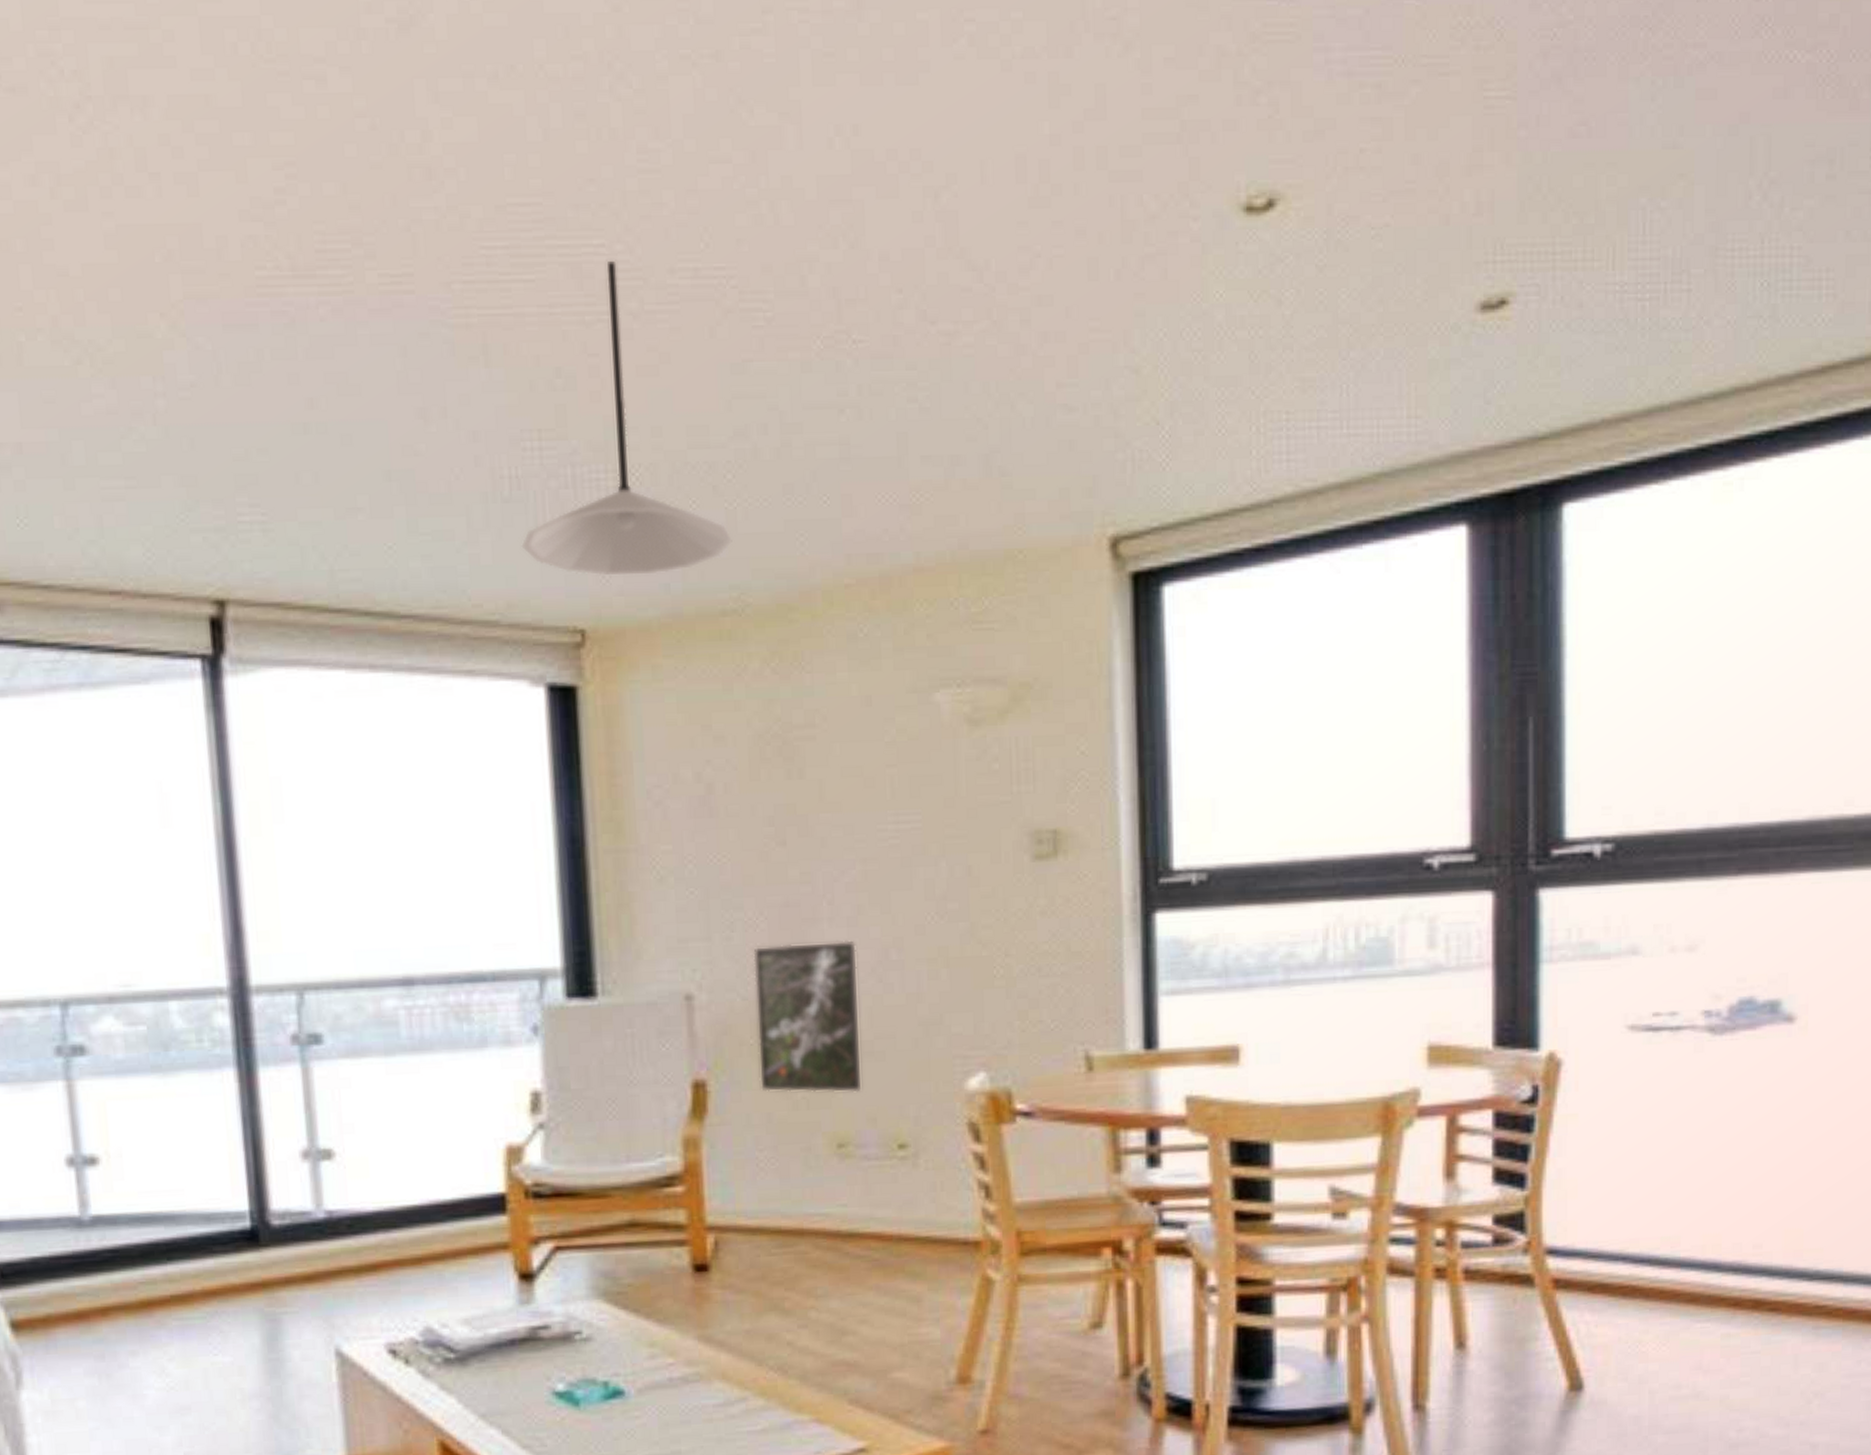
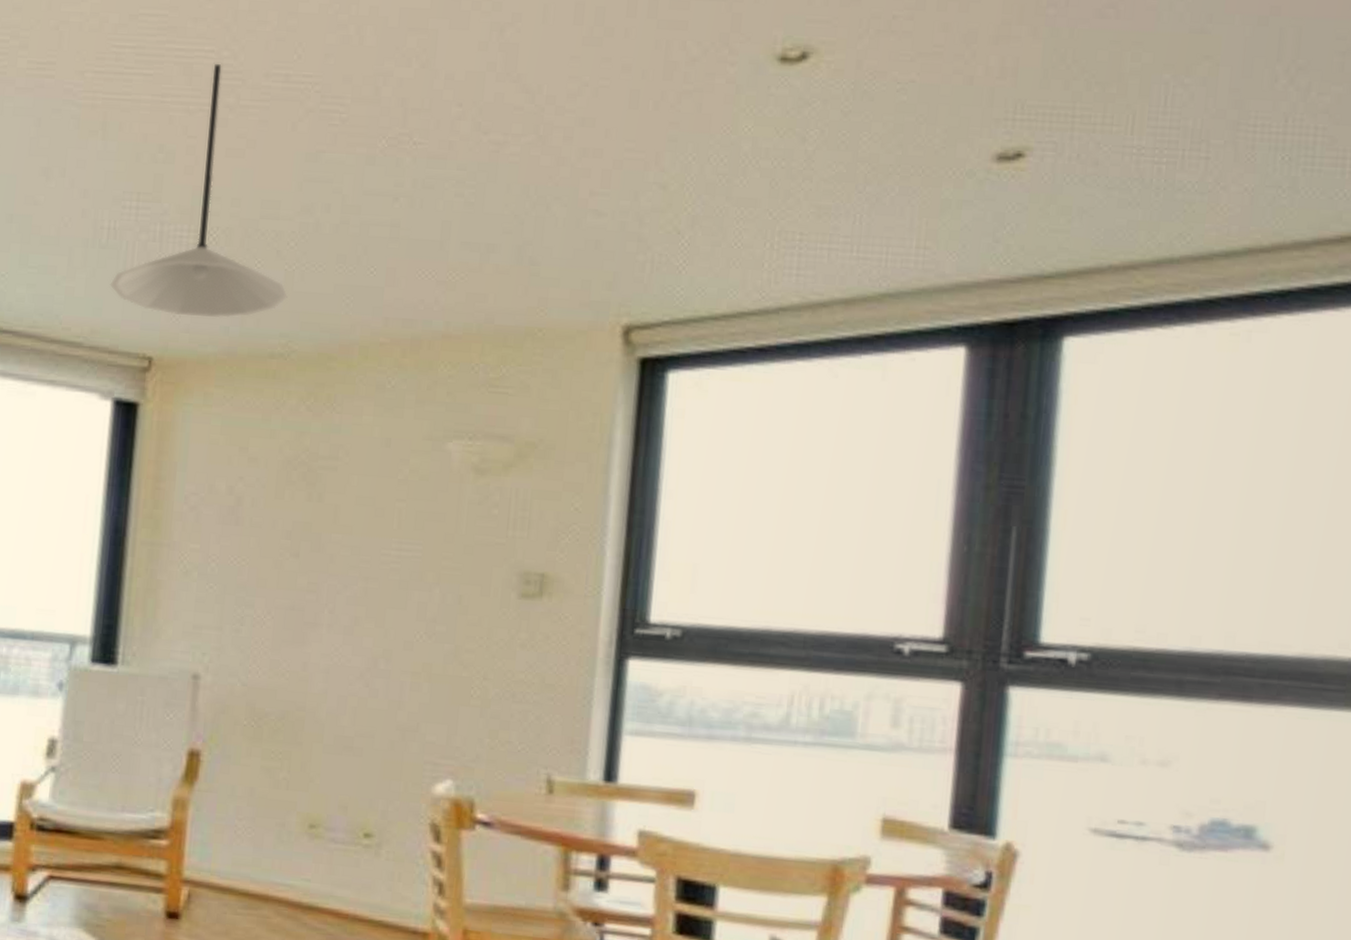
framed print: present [753,940,863,1093] -> none [247,640,349,781]

